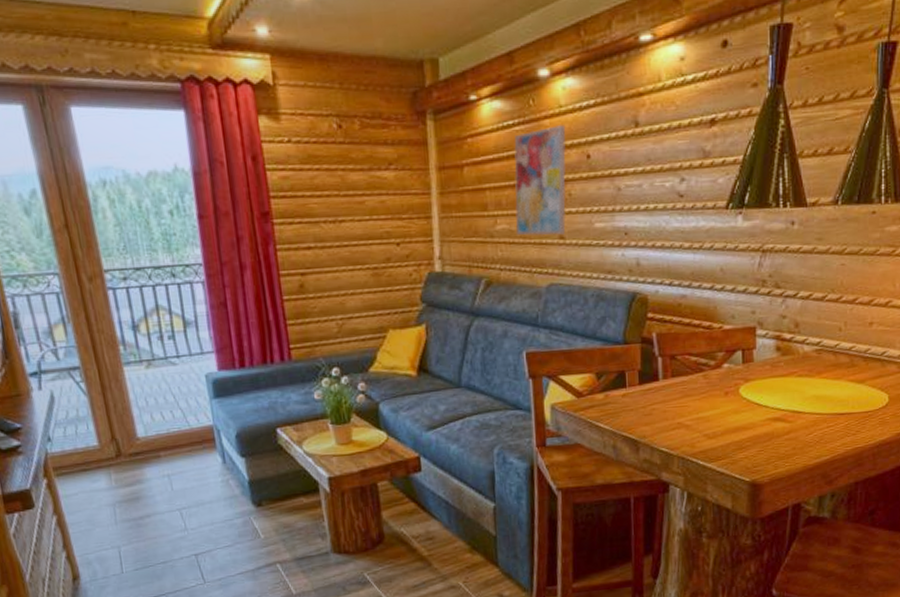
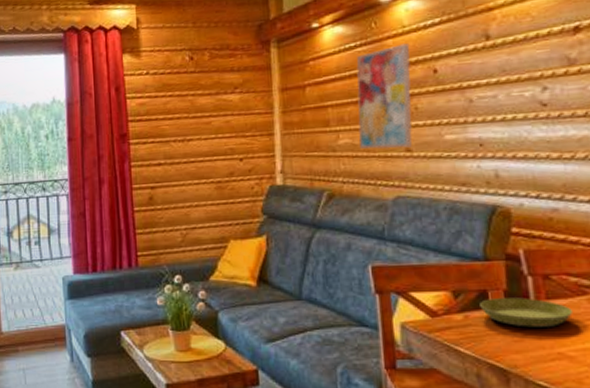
saucer: none [618,376,691,403] -> present [479,297,573,328]

